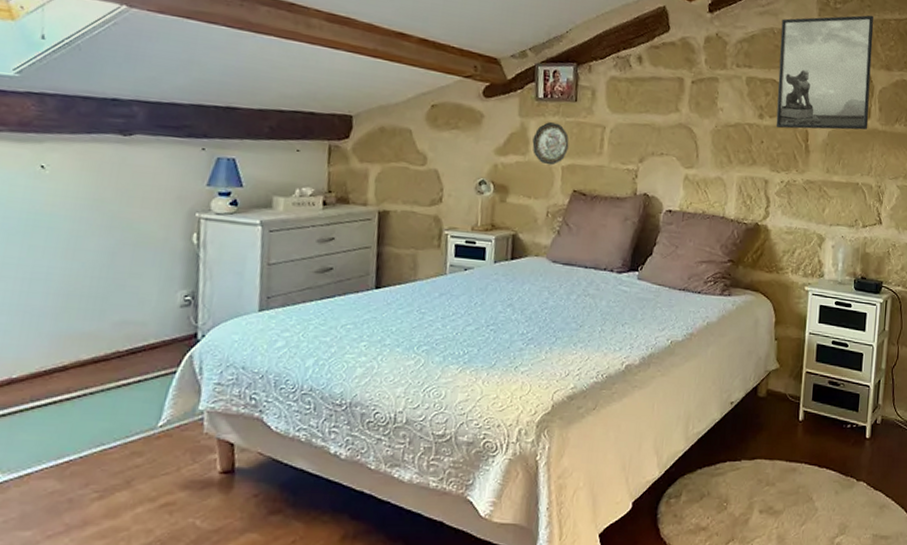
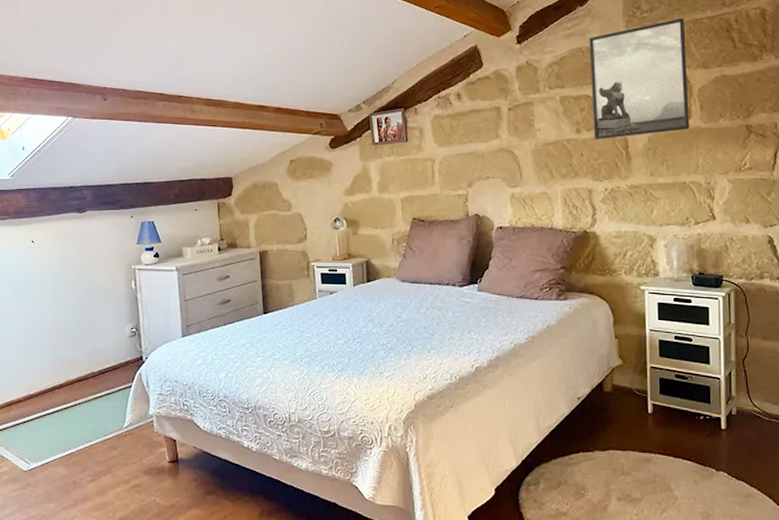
decorative plate: present [532,122,569,166] -> none [374,162,405,199]

